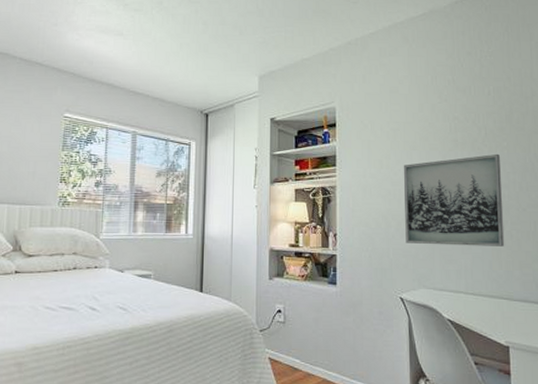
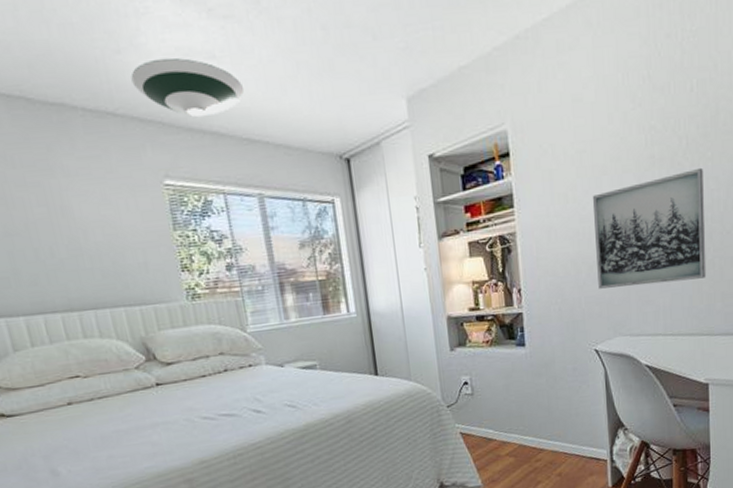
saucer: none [60,31,139,72] -> present [131,57,245,117]

